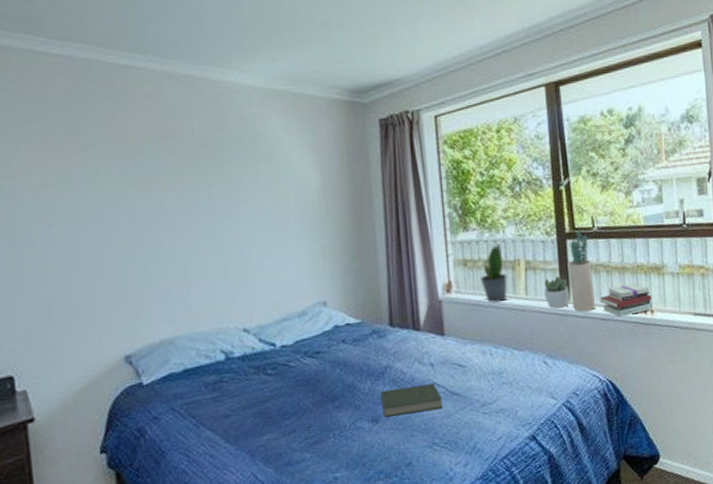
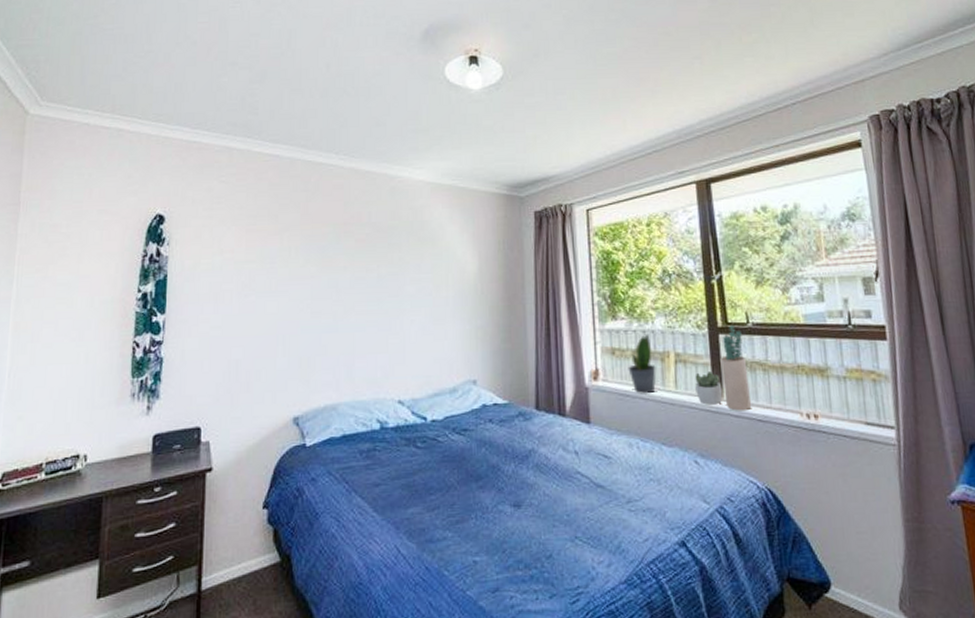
book: present [380,384,443,417] -> none [524,473,587,503]
books: present [599,283,654,318] -> none [756,385,818,420]

